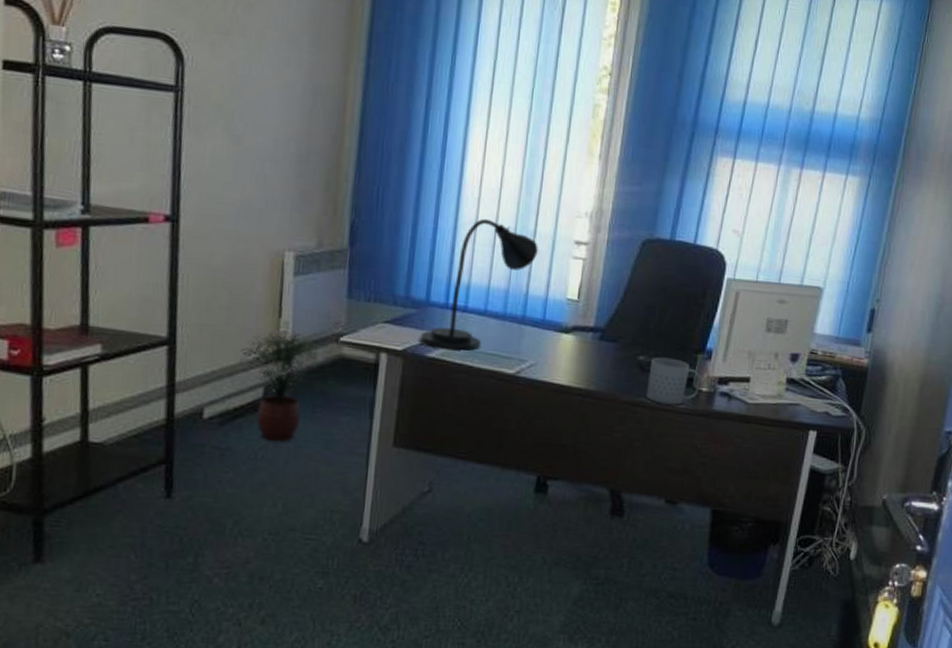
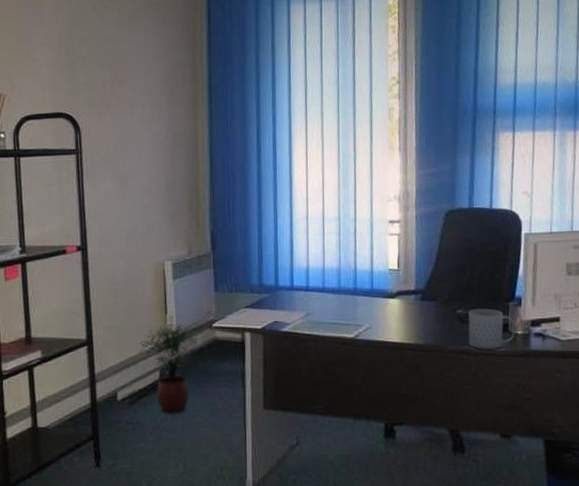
desk lamp: present [417,218,538,351] -> none [272,213,360,323]

